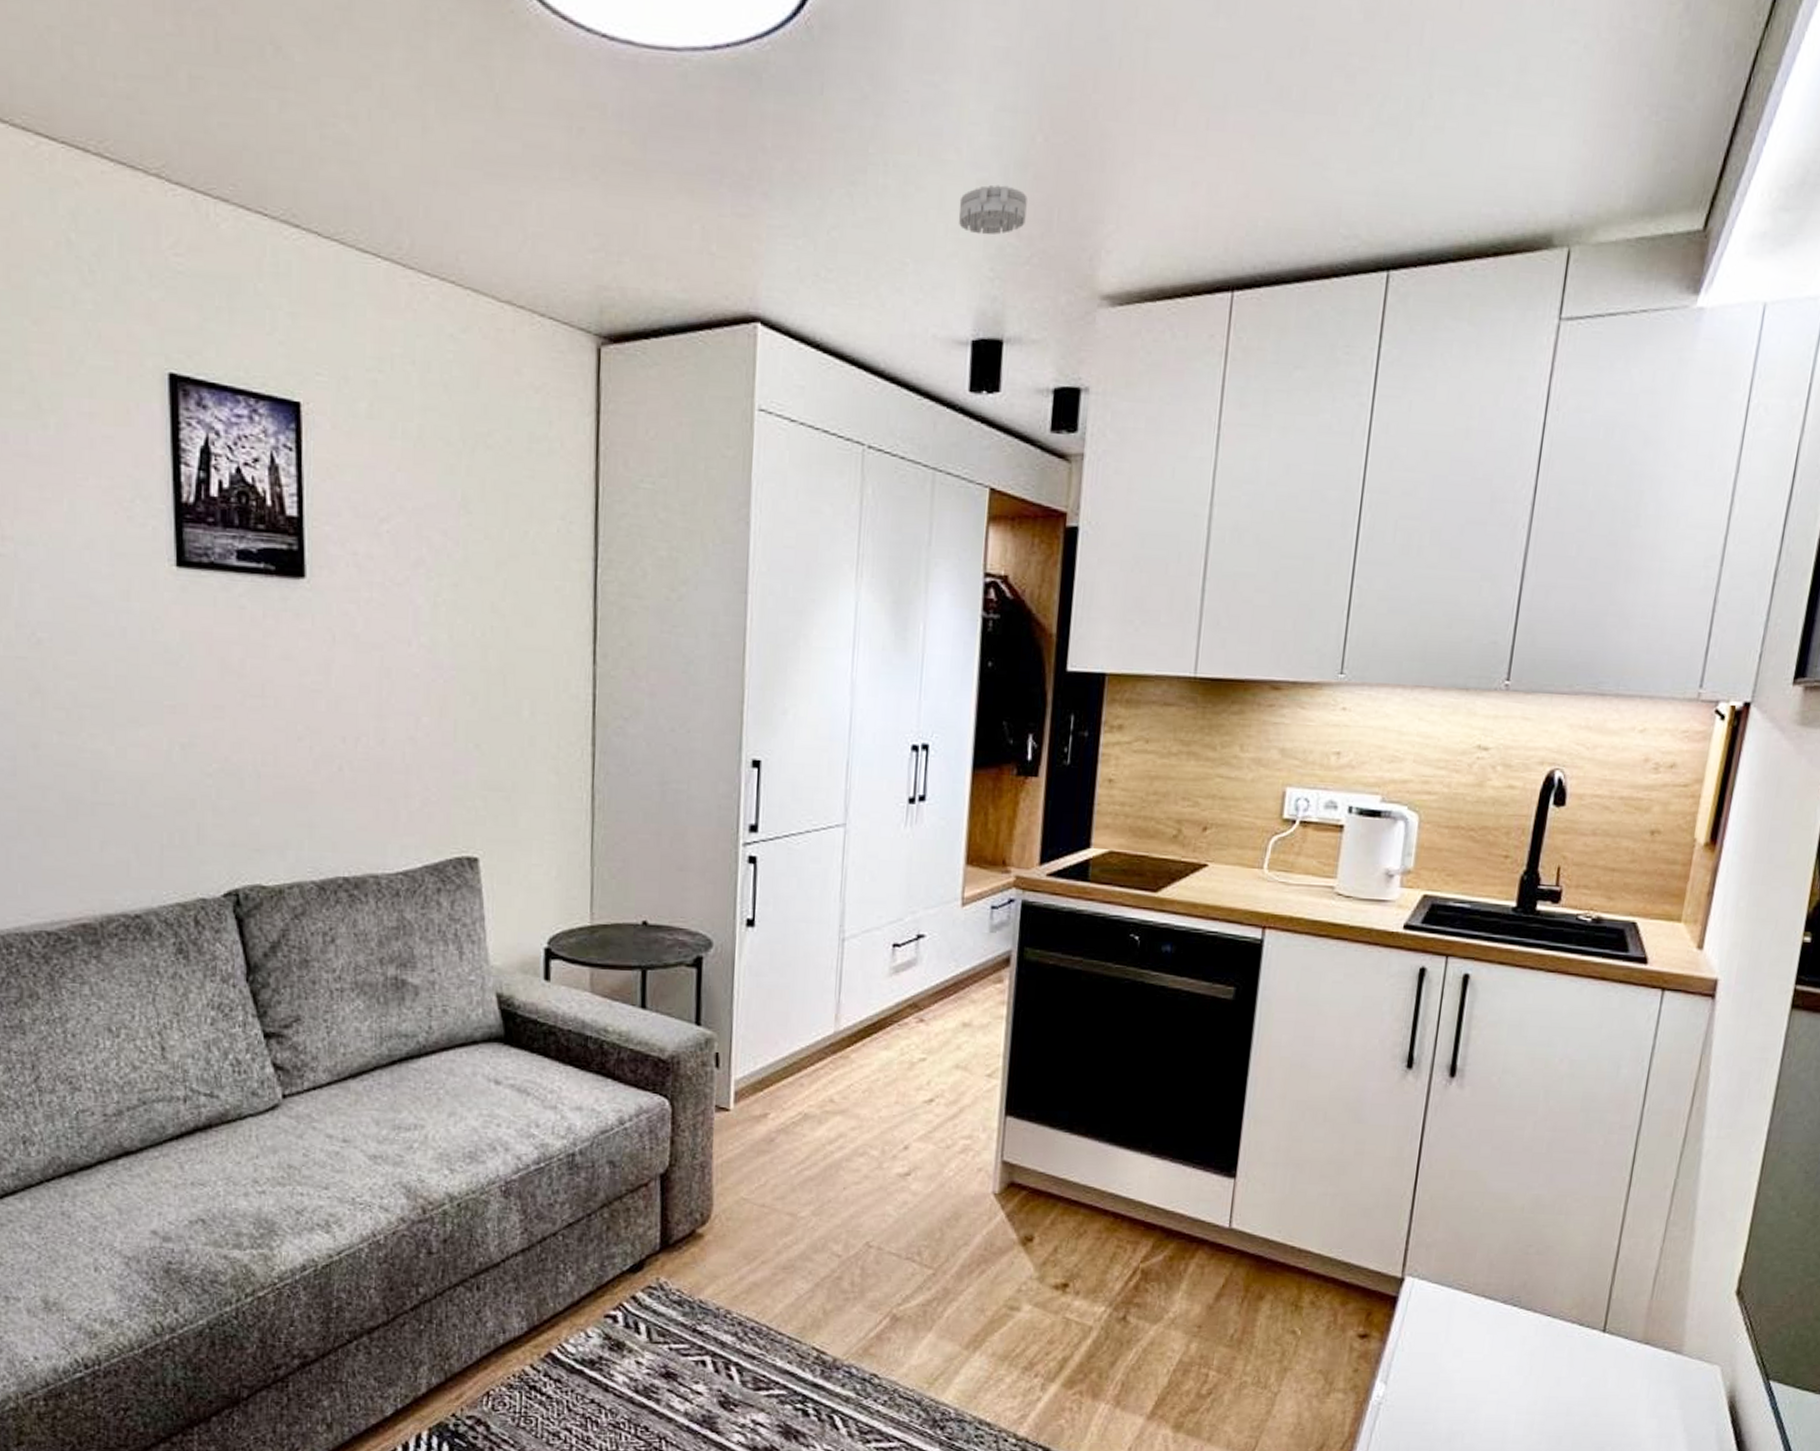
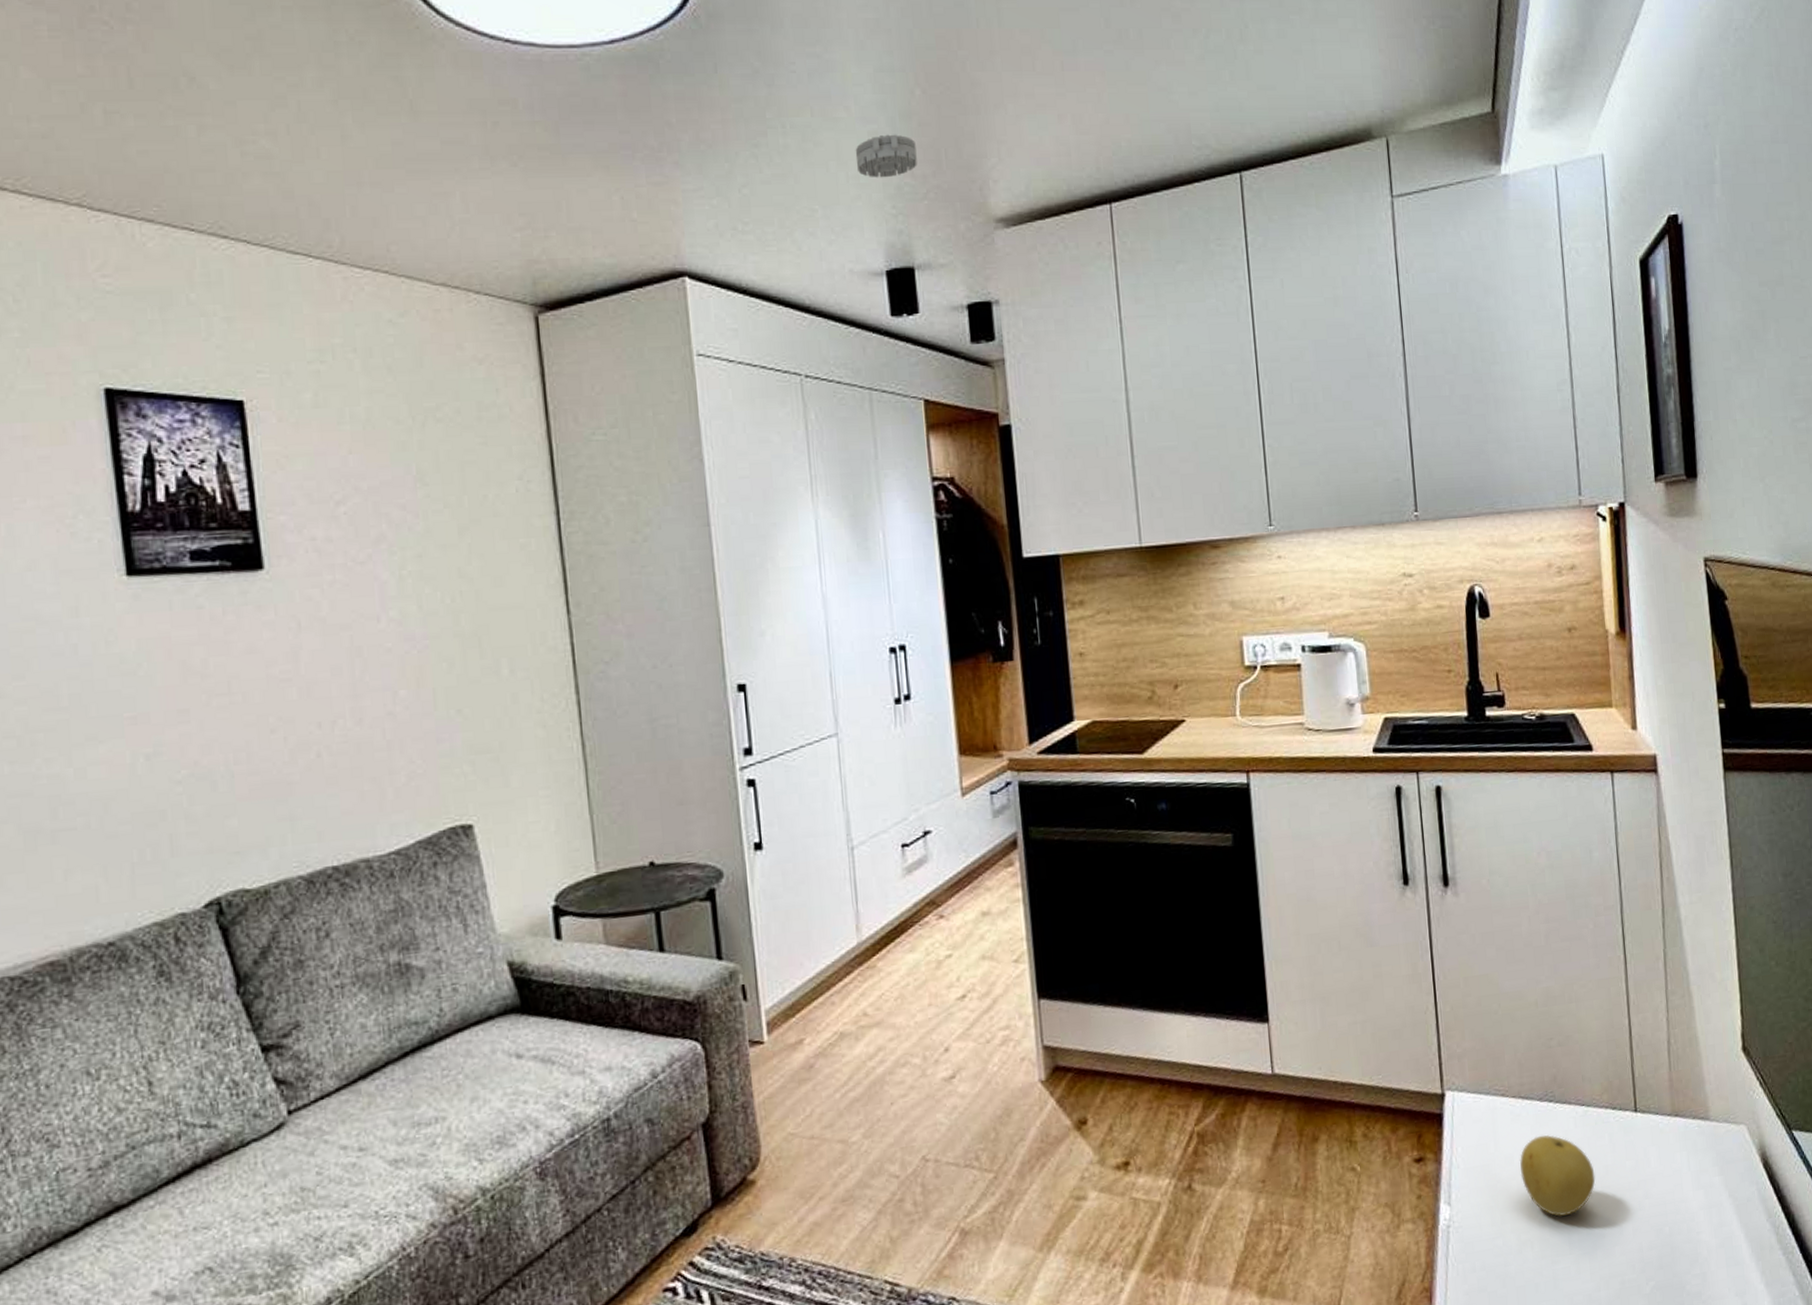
fruit: none [1466,1336,1546,1416] -> present [1520,1135,1596,1217]

